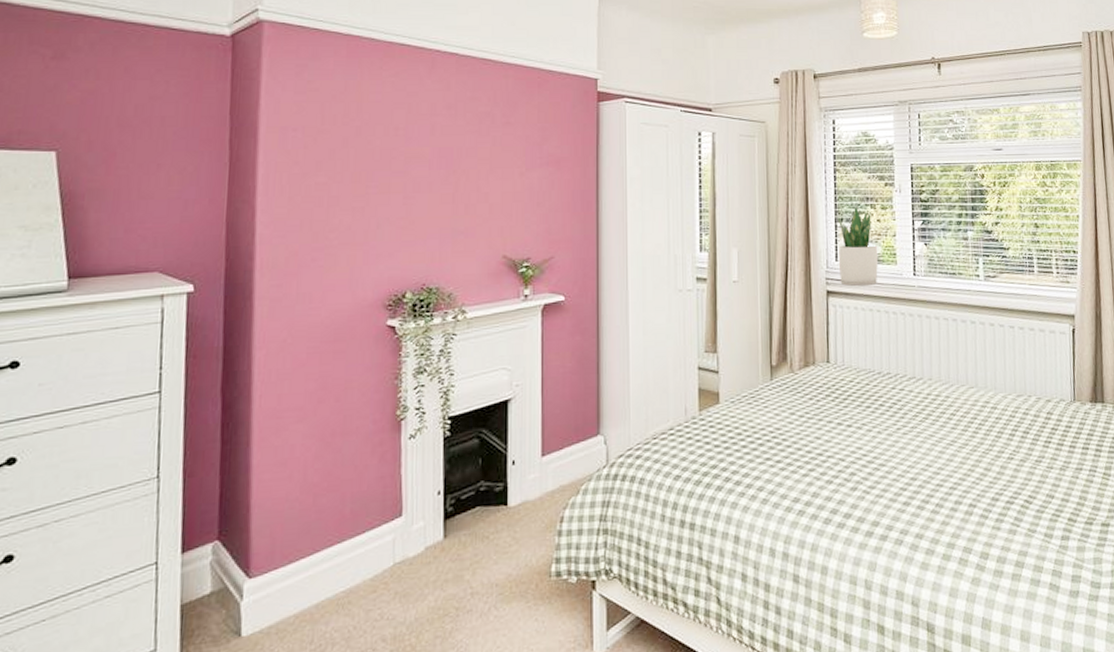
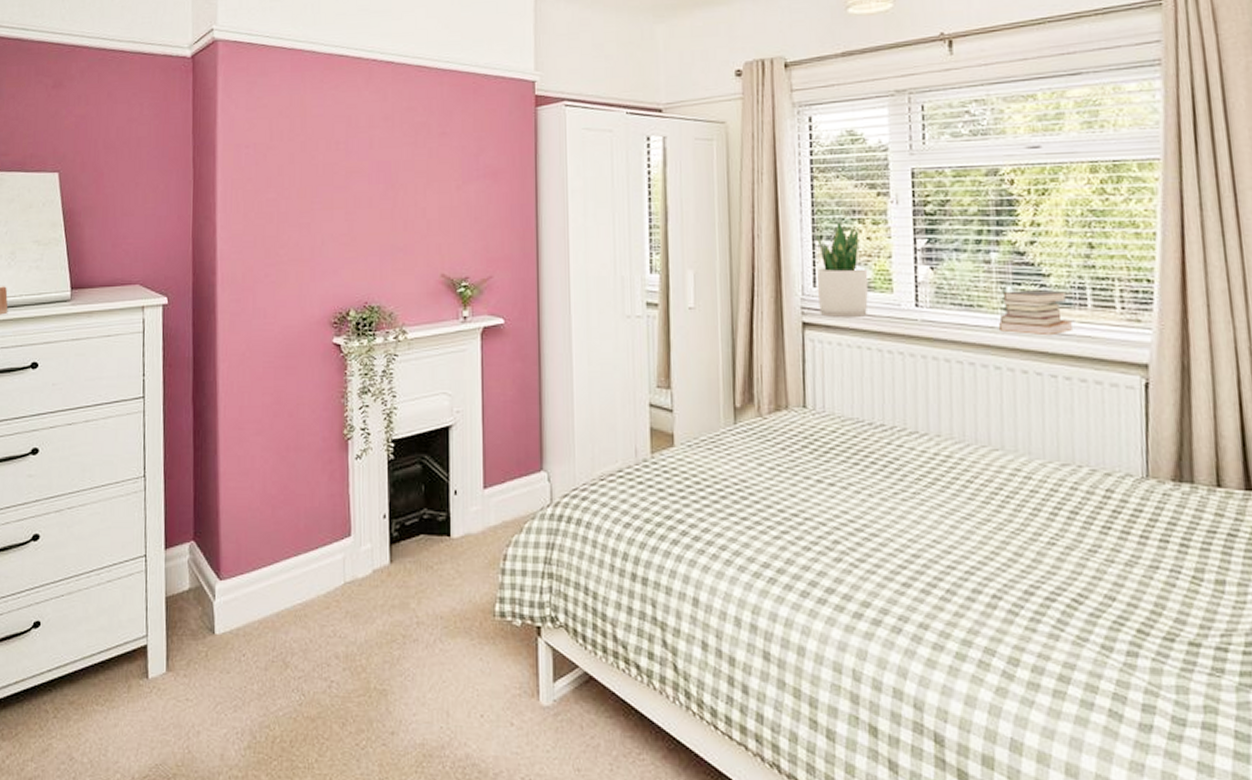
books: none [974,260,1025,296] -> present [999,290,1073,336]

